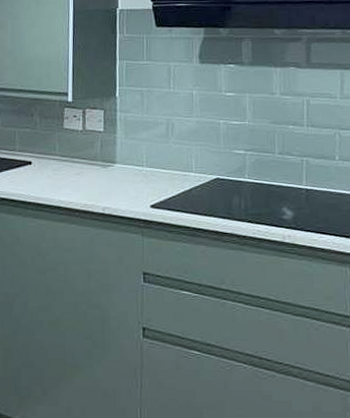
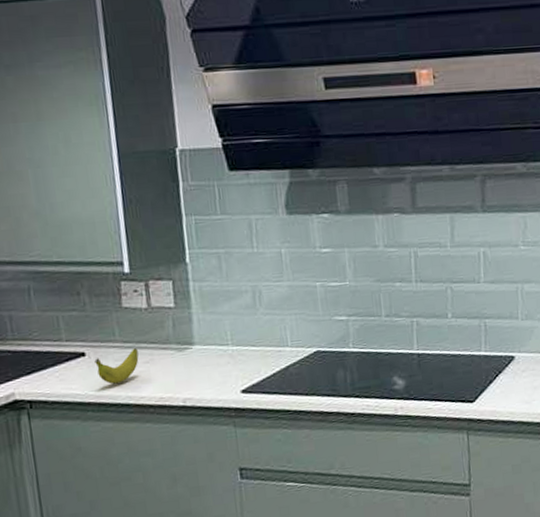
banana: none [38,162,72,189] -> present [94,348,139,384]

